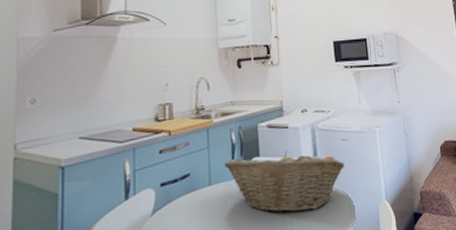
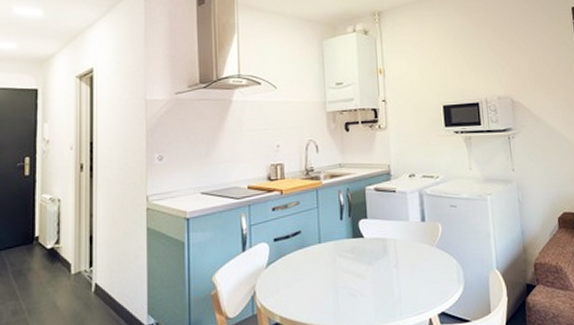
fruit basket: present [224,151,345,214] -> none [333,214,454,275]

